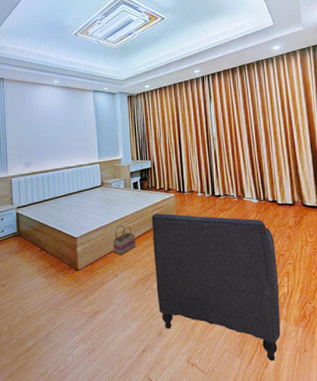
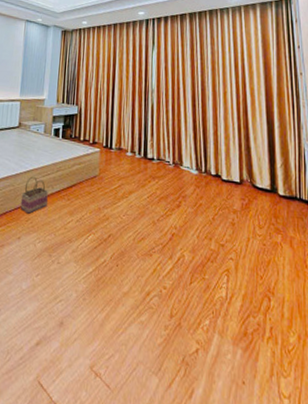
armchair: present [151,213,281,362] -> none [63,169,216,390]

